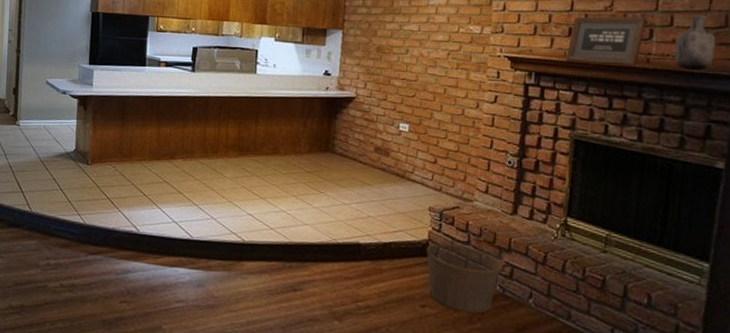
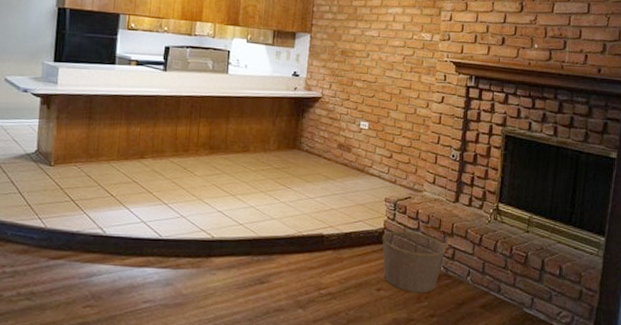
picture frame: present [566,16,646,67] -> none [500,28,561,72]
vase: present [674,15,716,71] -> none [582,30,612,77]

